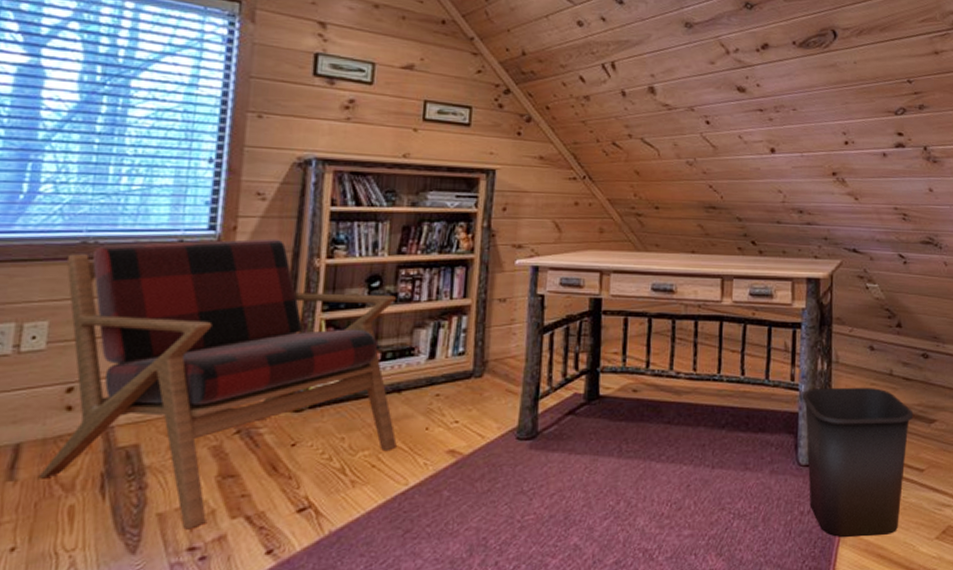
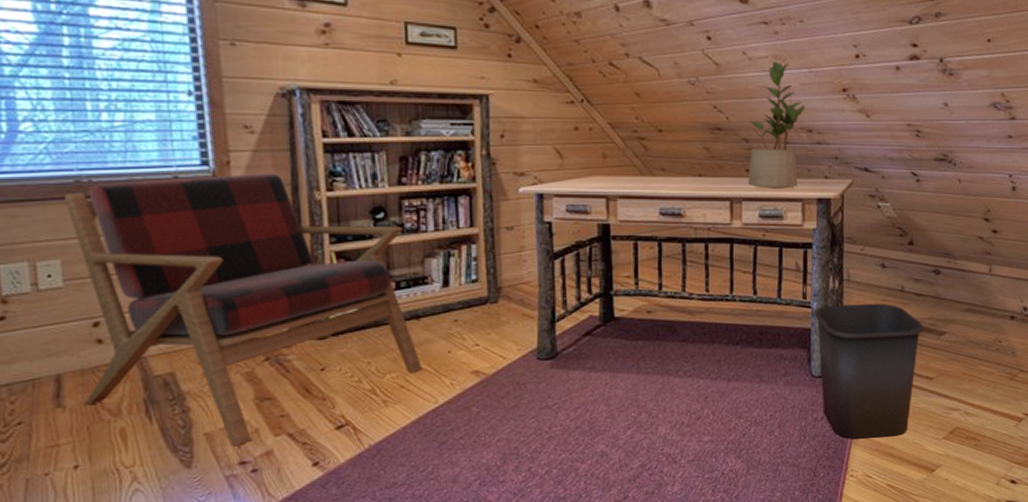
potted plant: none [740,146,796,268] -> present [748,62,805,189]

